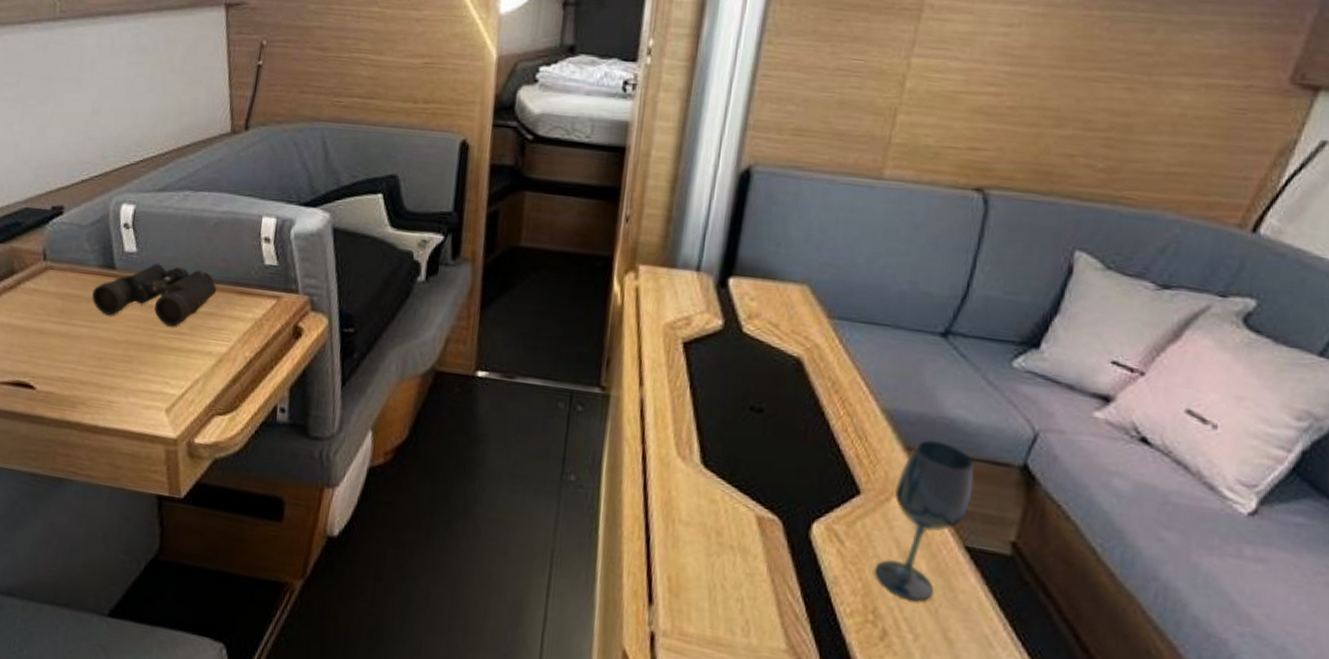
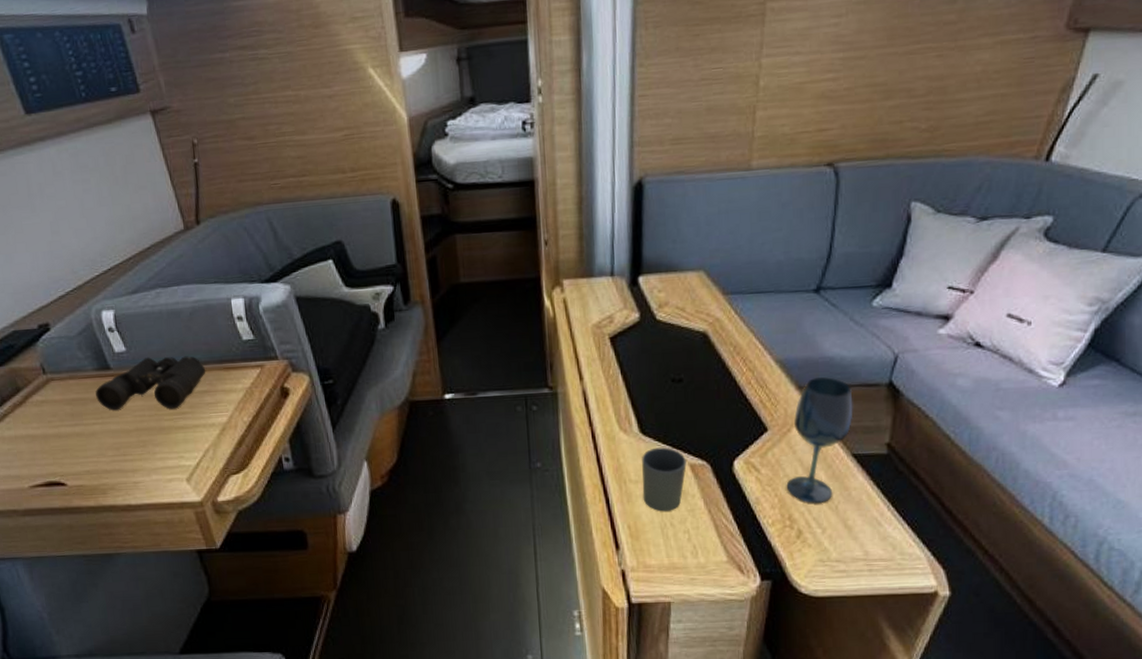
mug: none [692,486,753,569] -> present [642,447,687,512]

